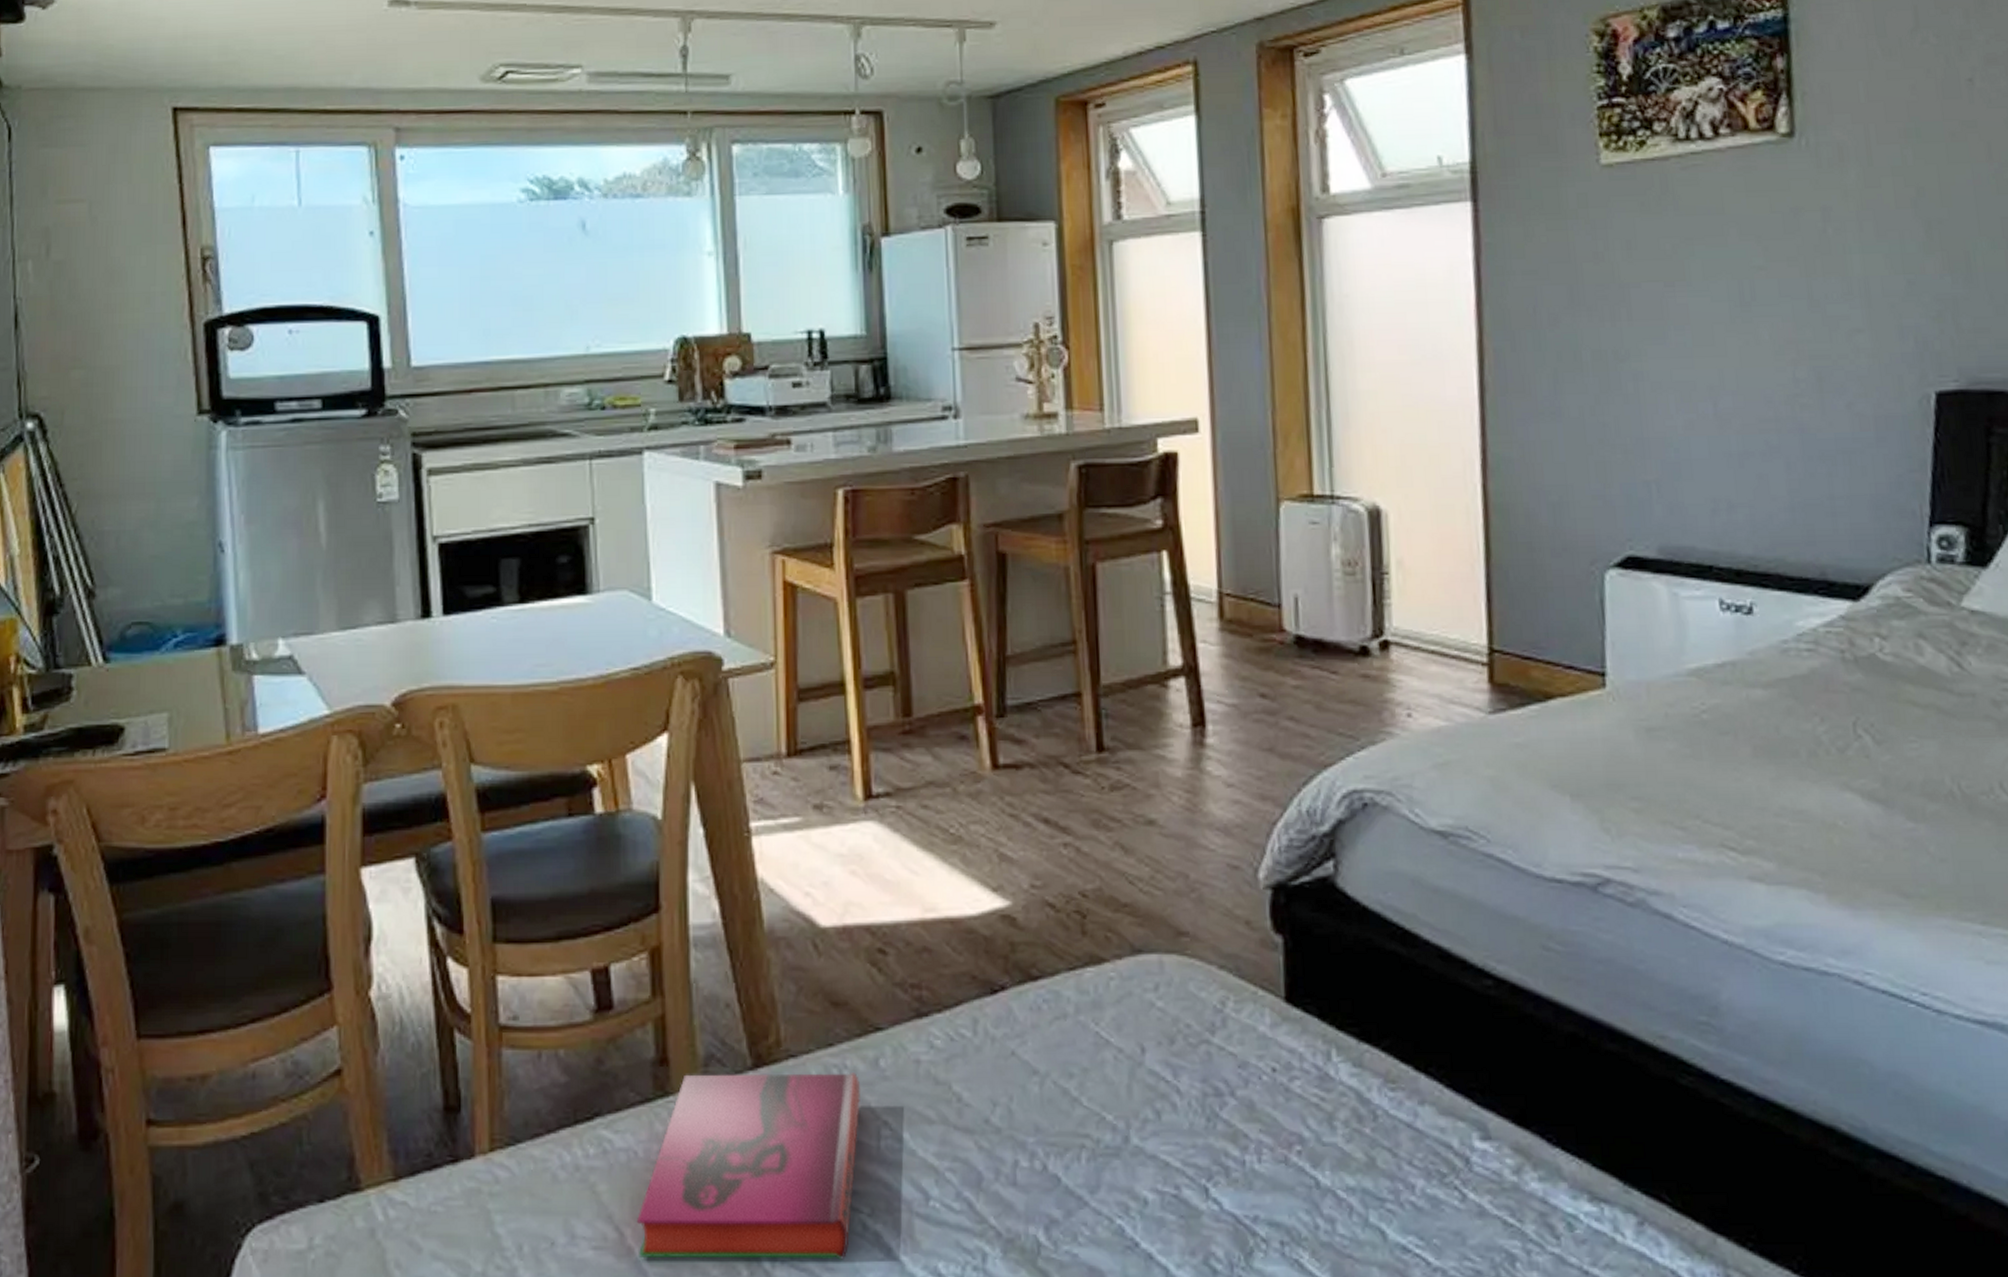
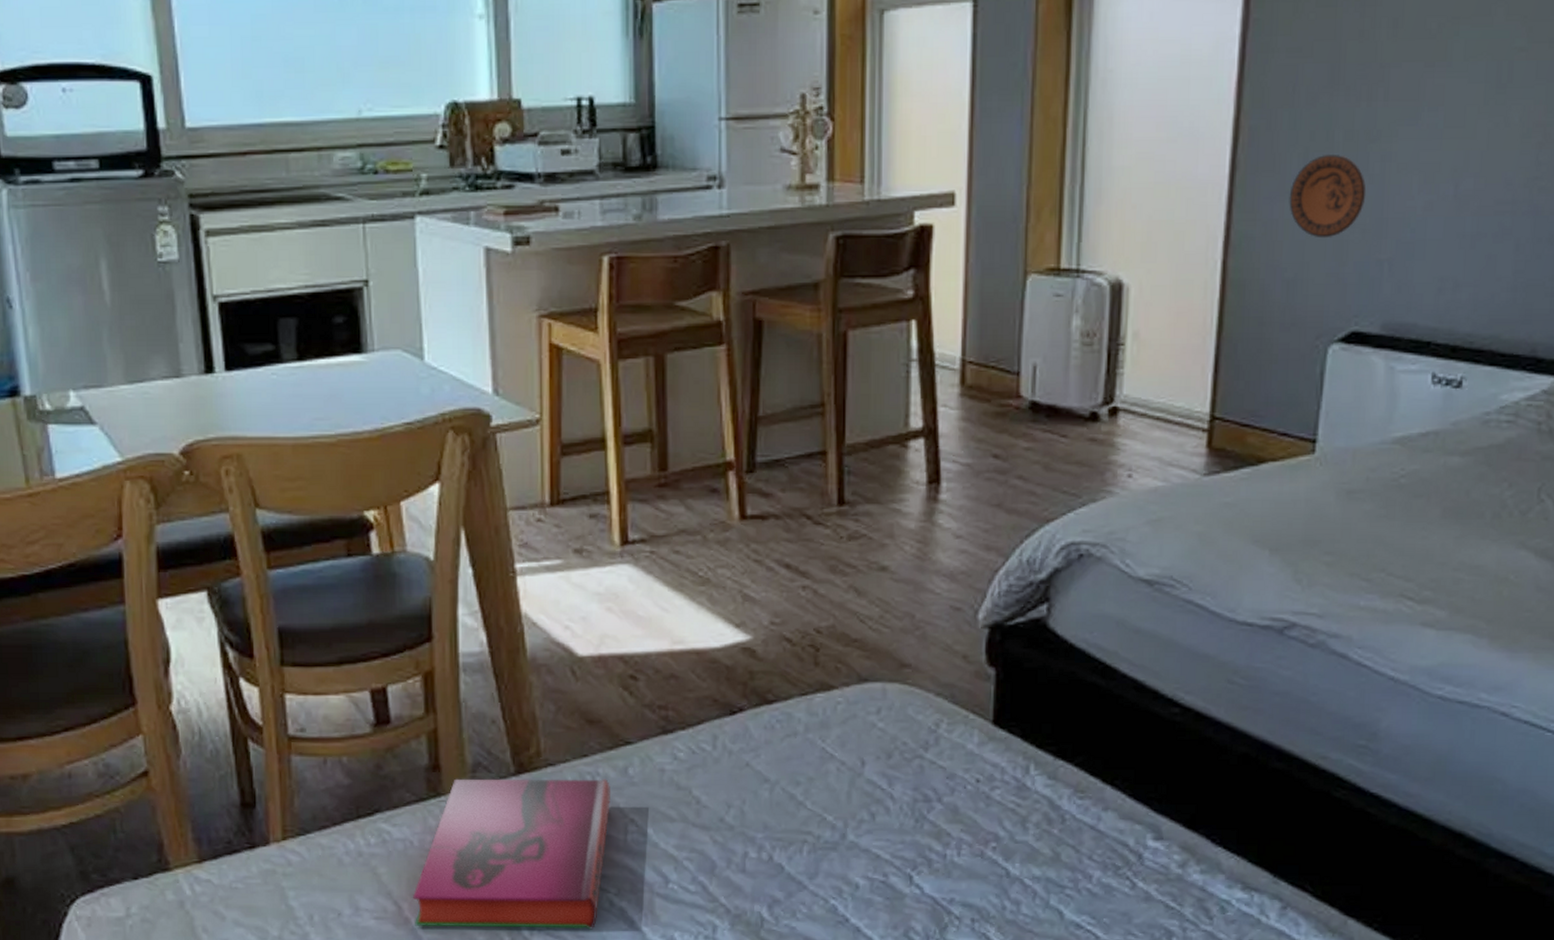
decorative plate: none [1543,374,1623,460] -> present [1289,153,1367,239]

